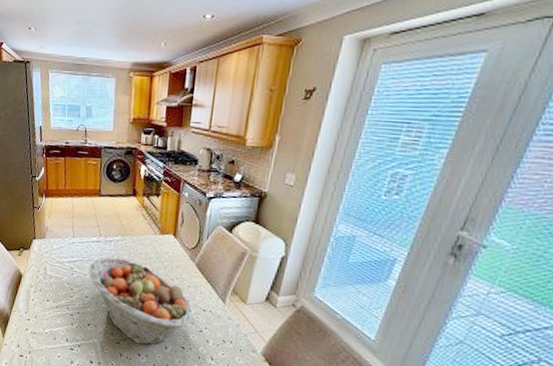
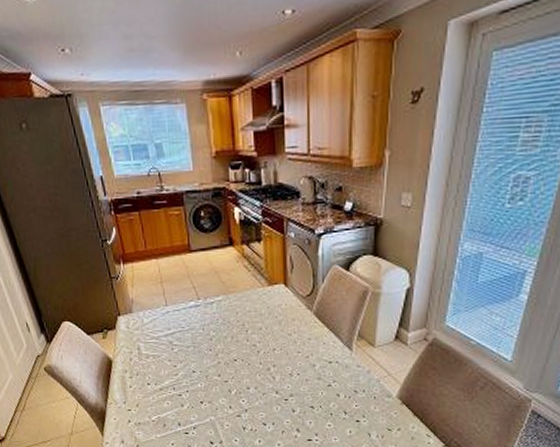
fruit basket: present [89,256,193,345] -> none [191,320,318,413]

